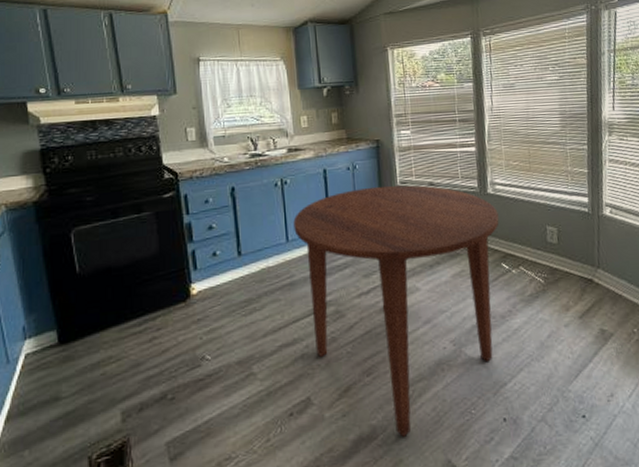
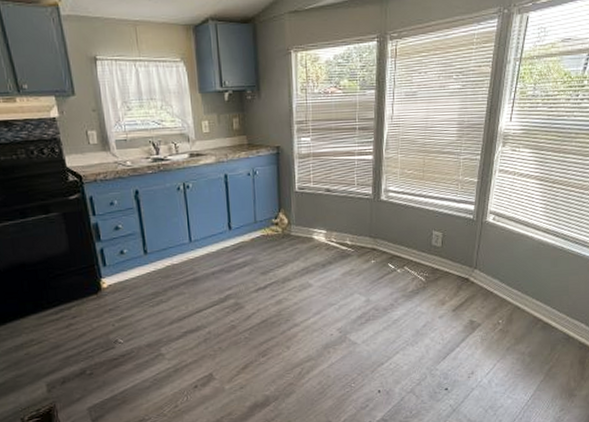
dining table: present [293,185,499,437] -> none [196,191,390,404]

